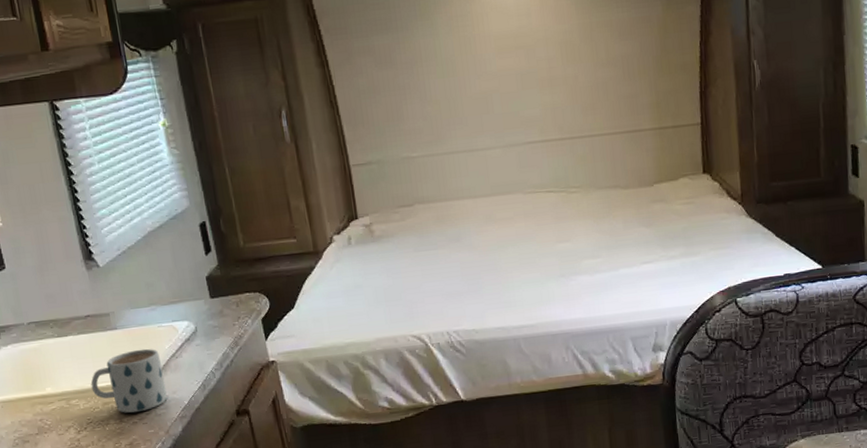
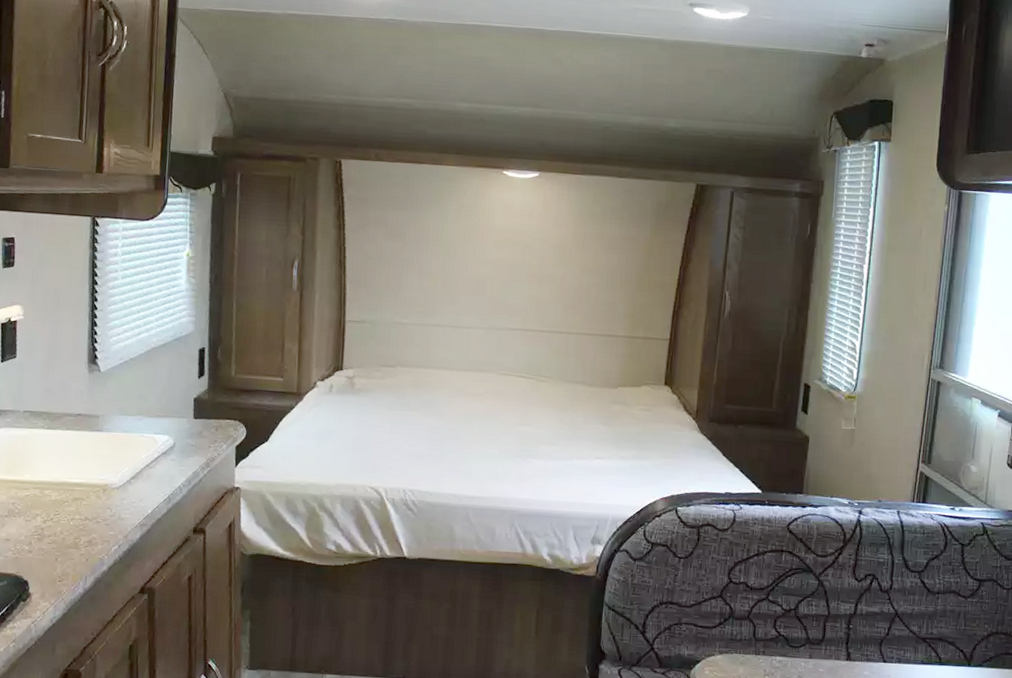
mug: present [90,348,167,413] -> none [66,453,136,513]

